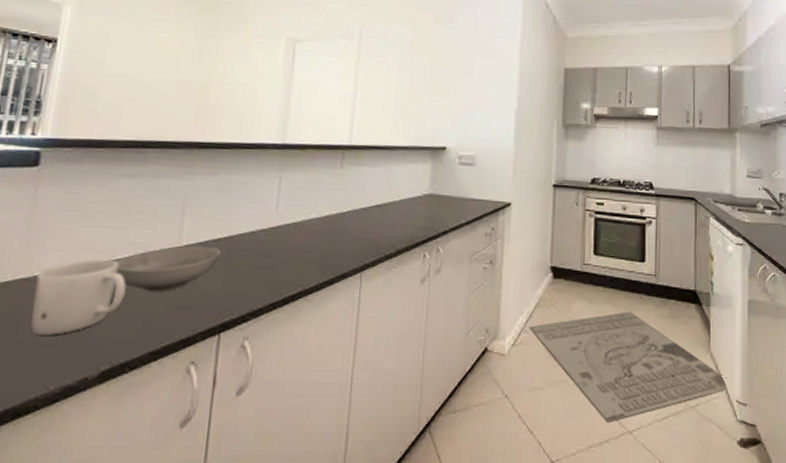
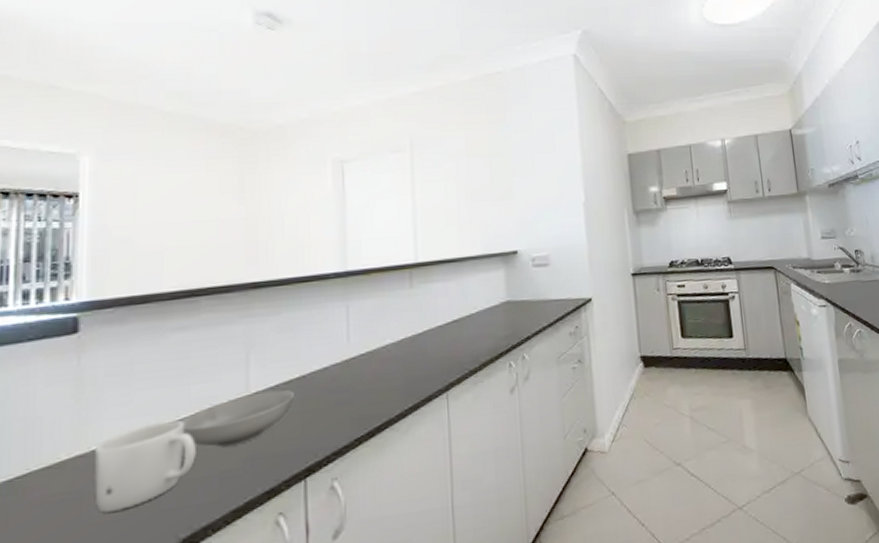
floor mat: present [529,311,728,422] -> none [626,389,830,502]

